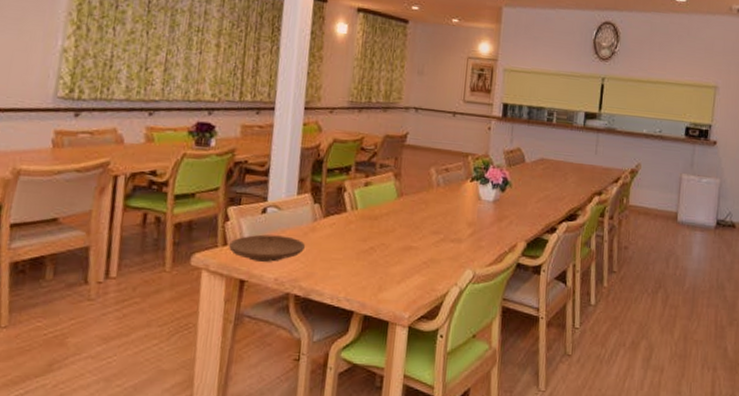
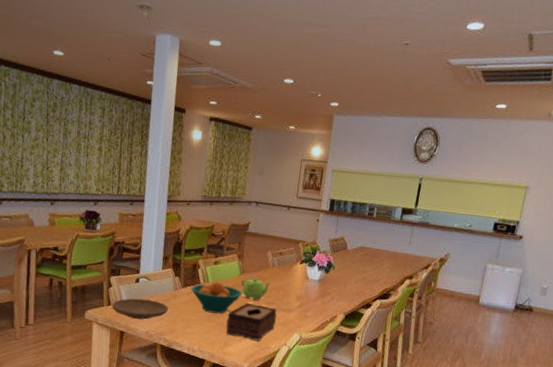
fruit bowl: none [334,206,401,249] -> present [191,280,242,314]
tissue box: none [380,234,444,282] -> present [226,303,277,341]
teapot: none [398,202,437,229] -> present [240,278,272,300]

